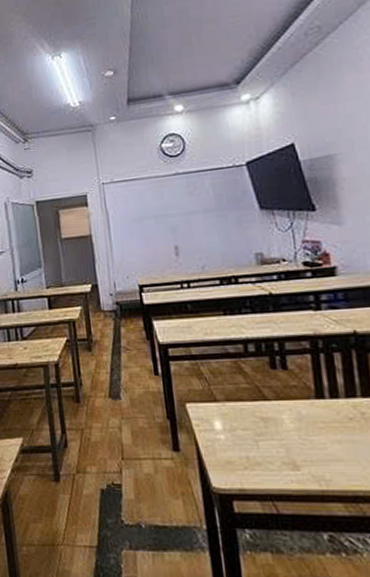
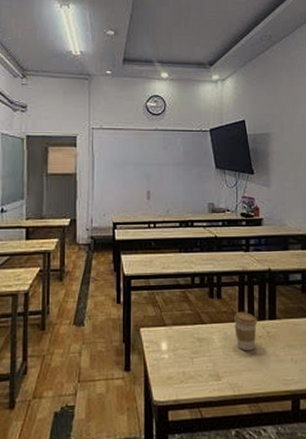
coffee cup: none [308,387,345,436] -> present [233,312,257,351]

